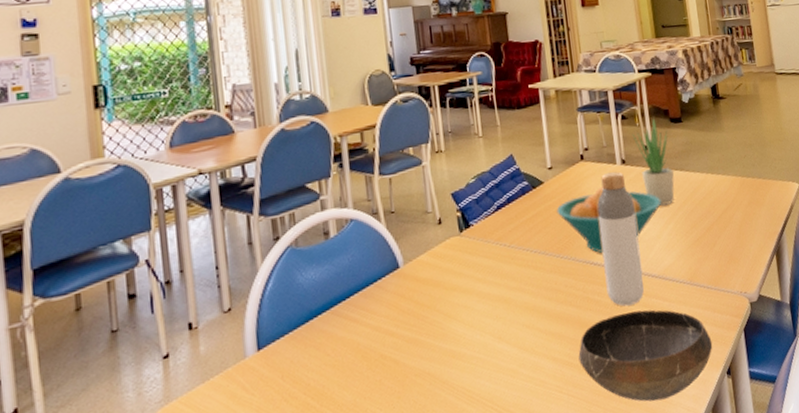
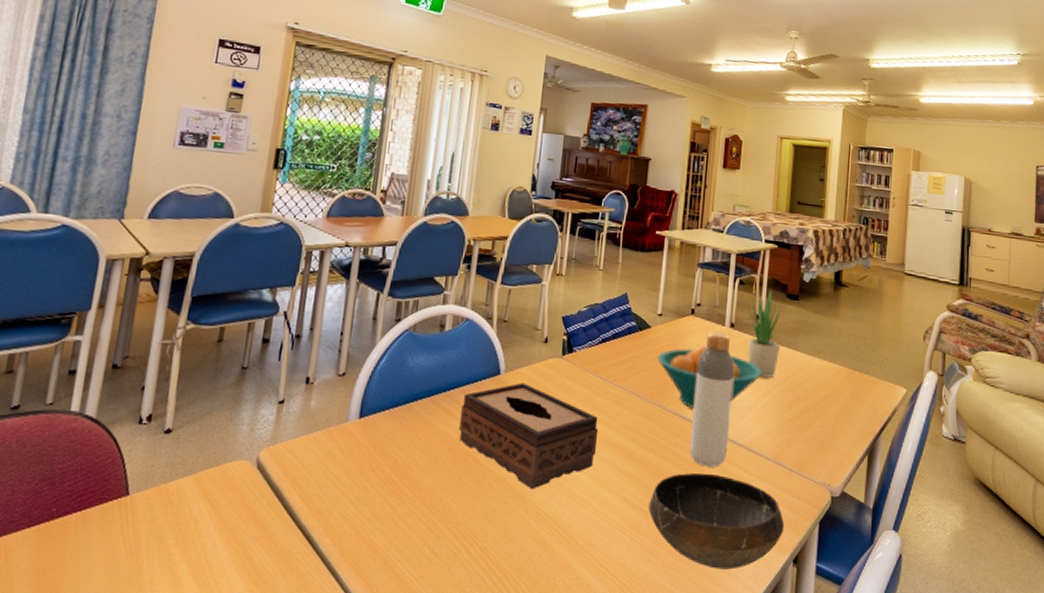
tissue box: none [366,270,516,375] -> present [459,382,599,490]

